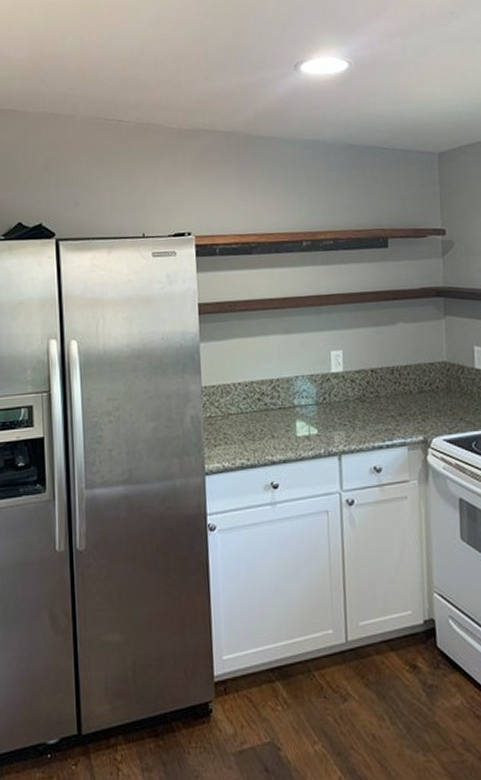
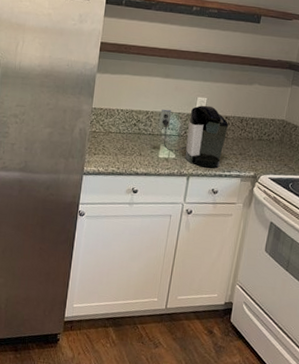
coffee maker: none [287,359,378,440] -> present [159,105,229,169]

